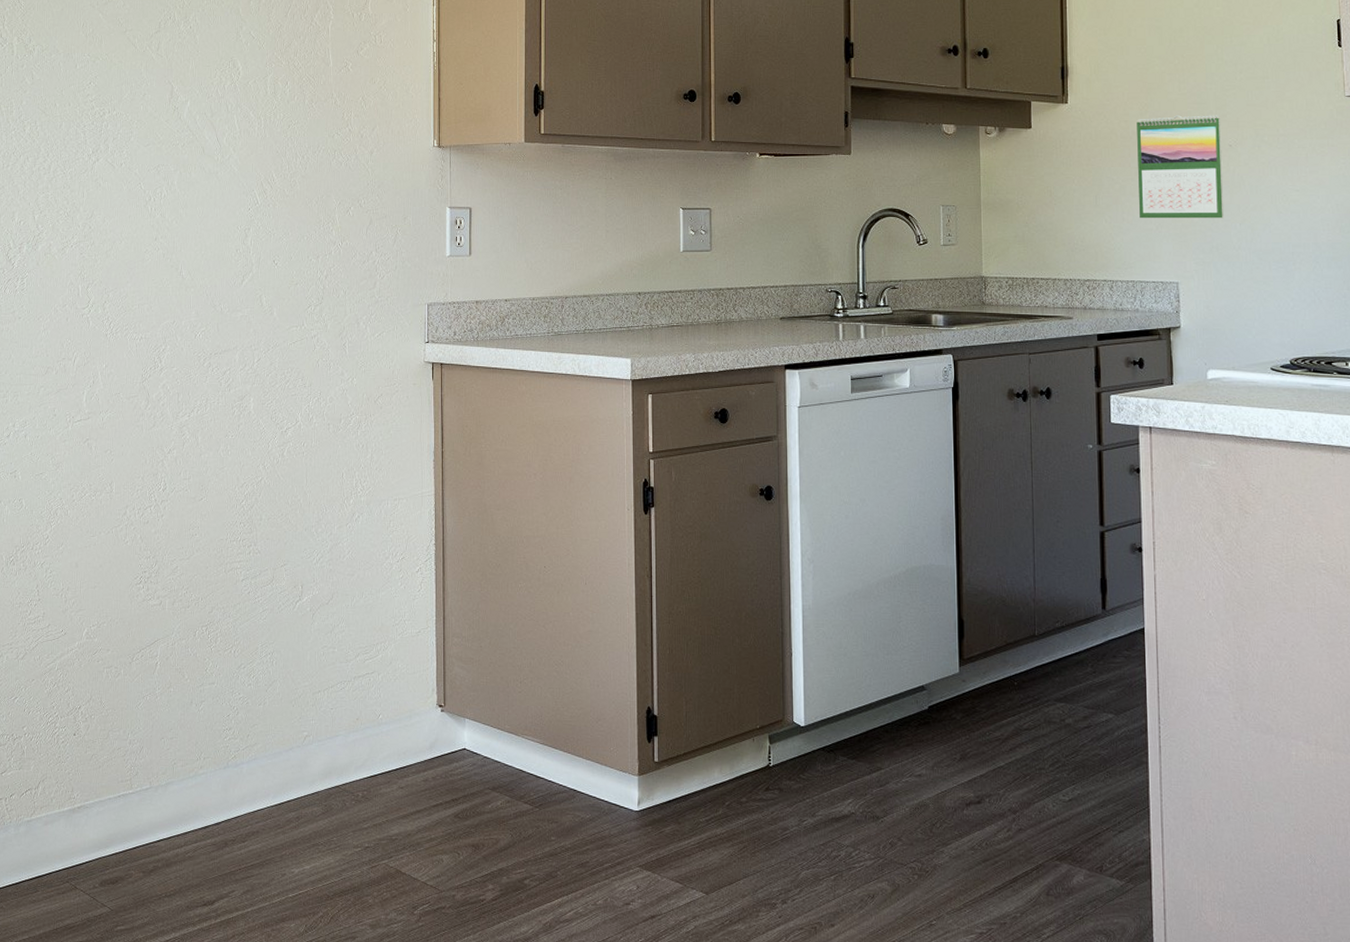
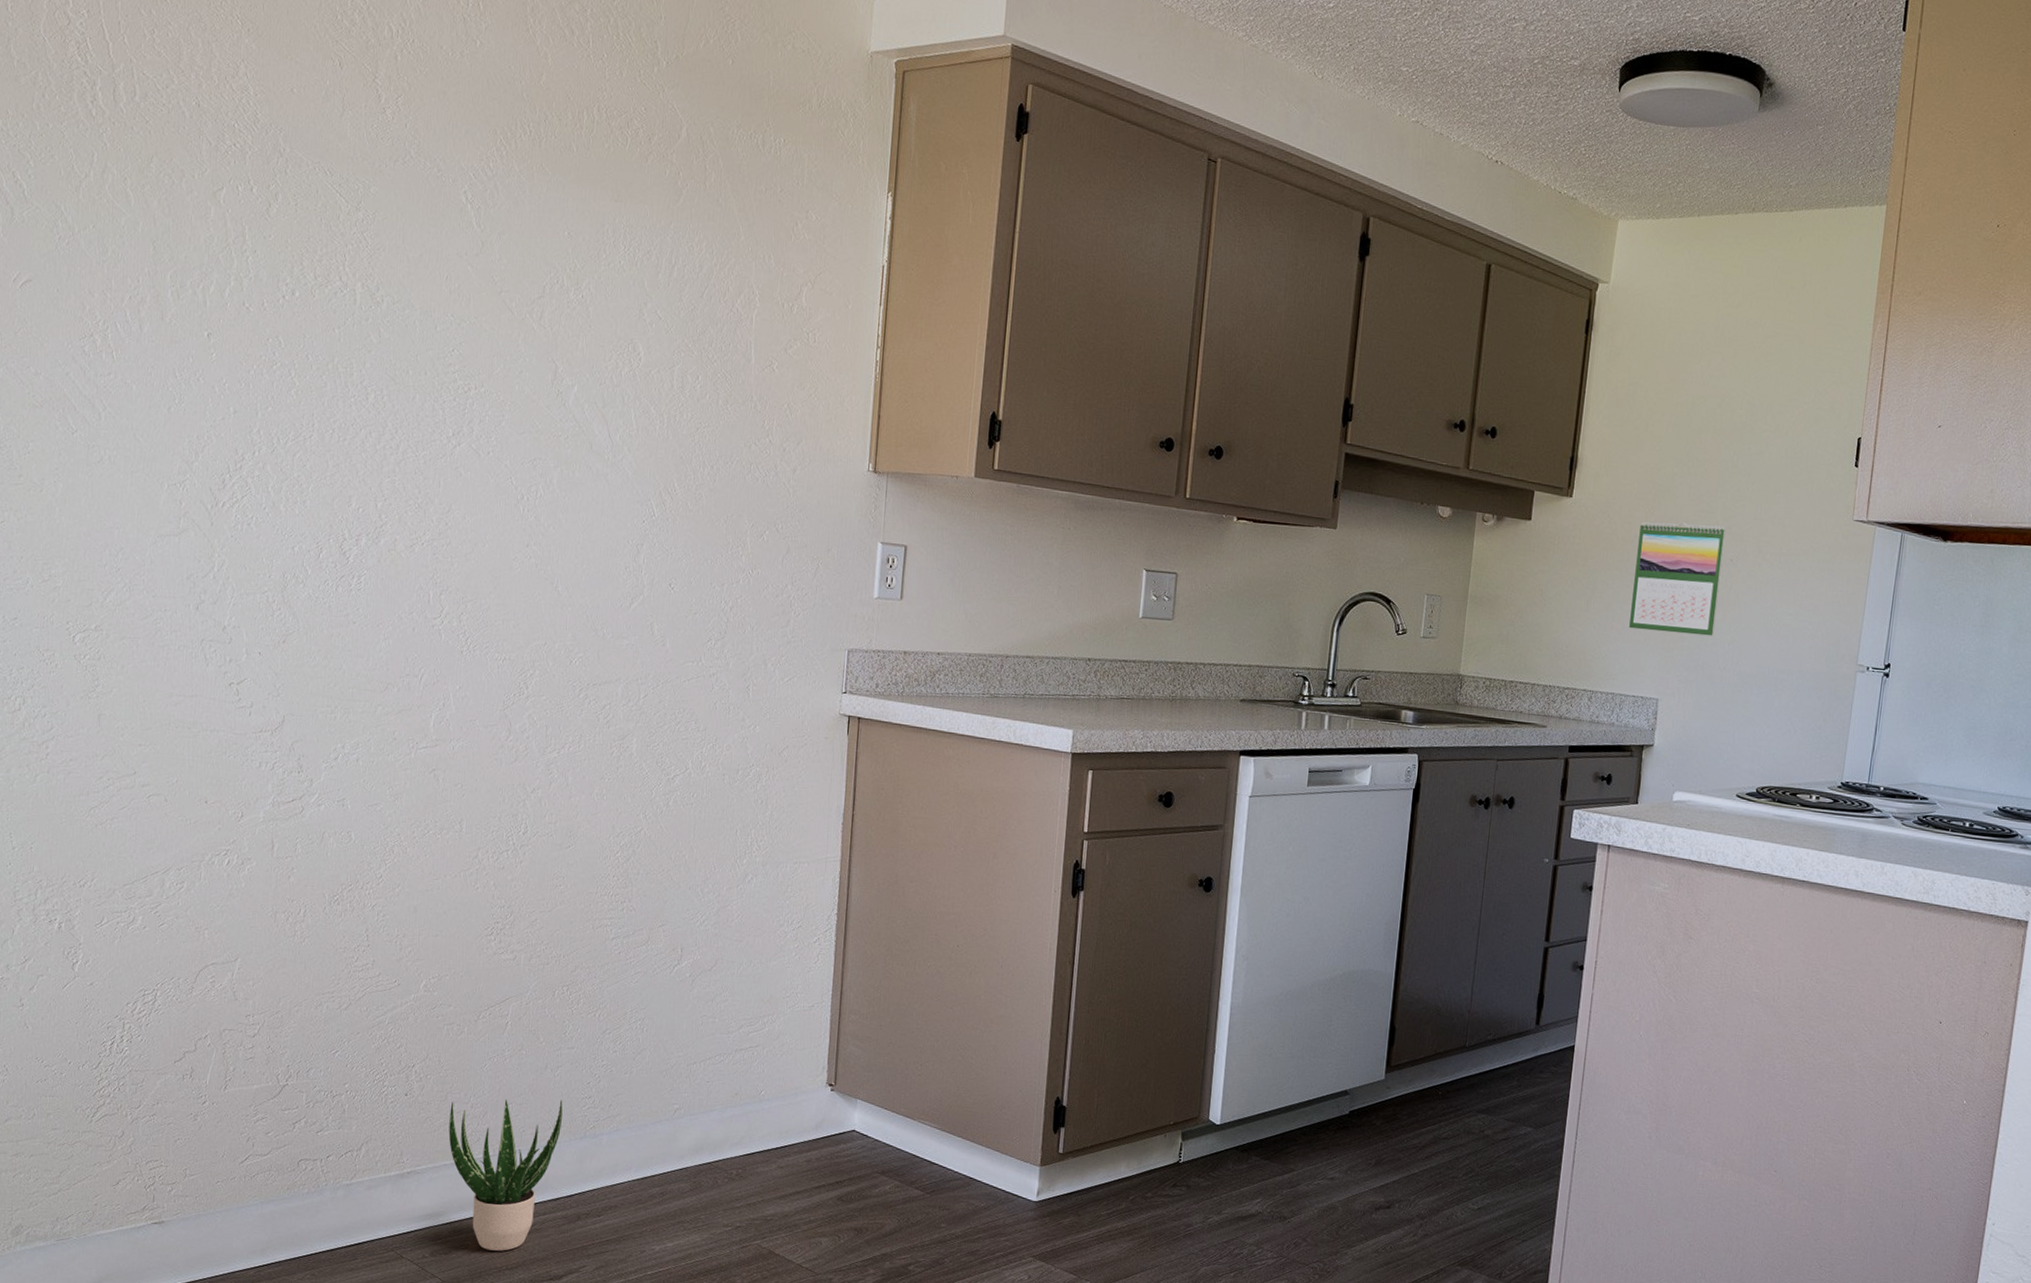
potted plant: none [111,733,207,879] -> present [448,1099,563,1251]

